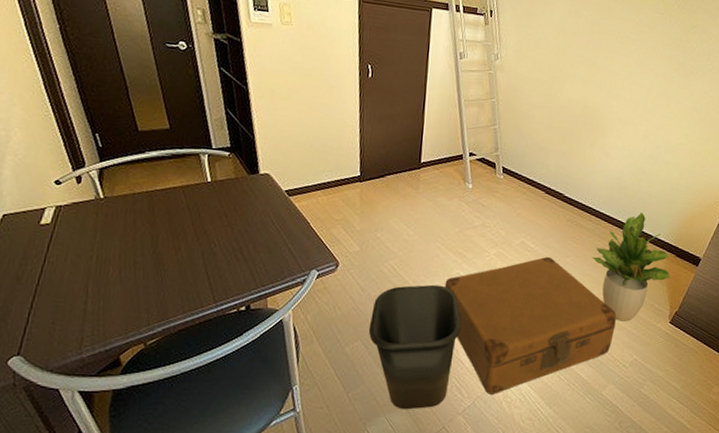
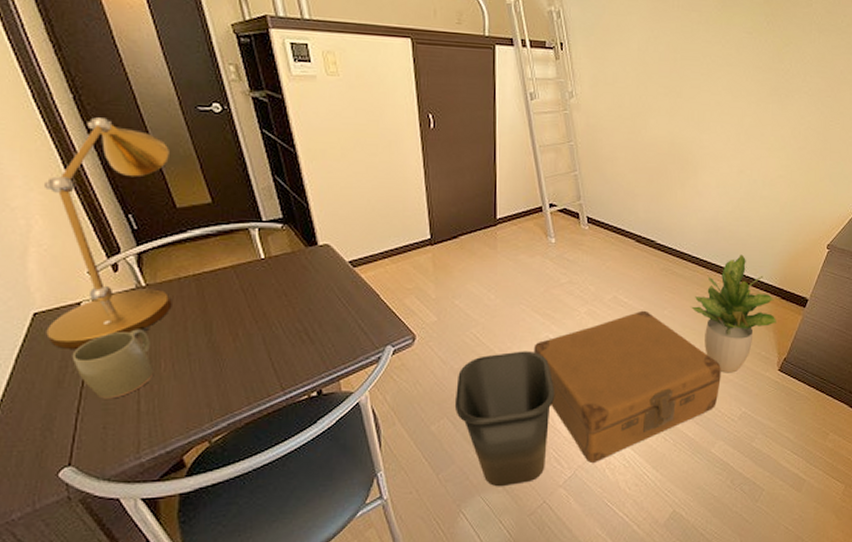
desk lamp: none [12,46,138,250] -> present [43,117,172,349]
mug: none [31,236,103,297] -> present [72,329,154,399]

